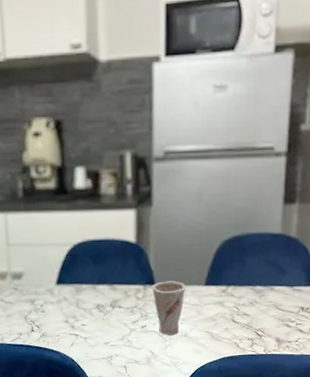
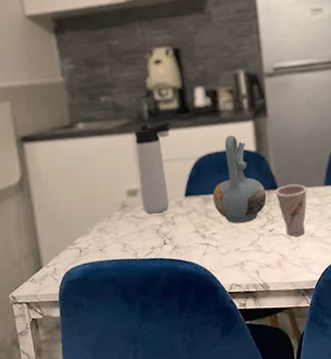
thermos bottle: none [7,202,47,299] -> present [134,121,172,214]
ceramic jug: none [85,222,142,317] -> present [212,135,267,224]

